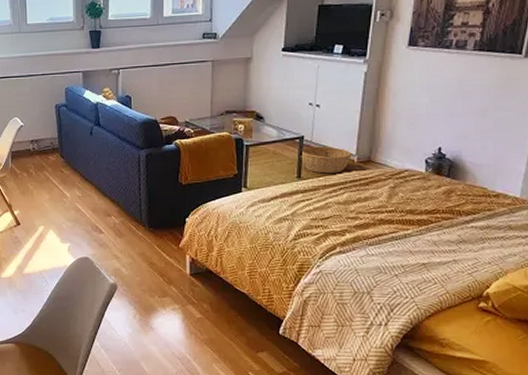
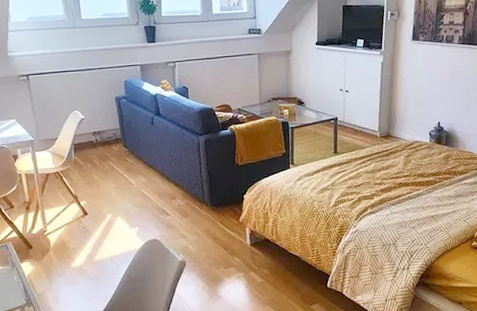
basket: present [301,146,352,174] -> none [336,125,375,148]

